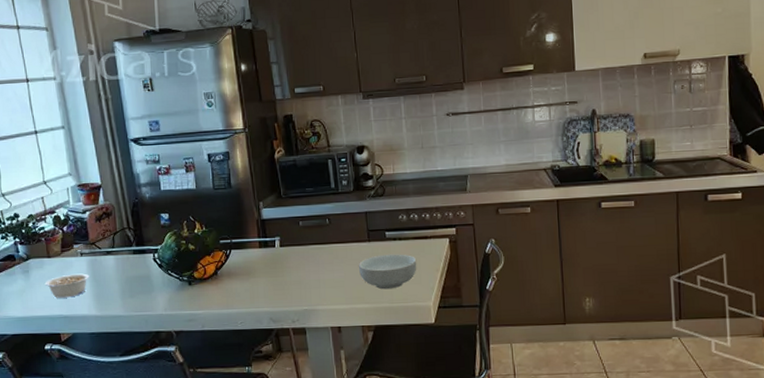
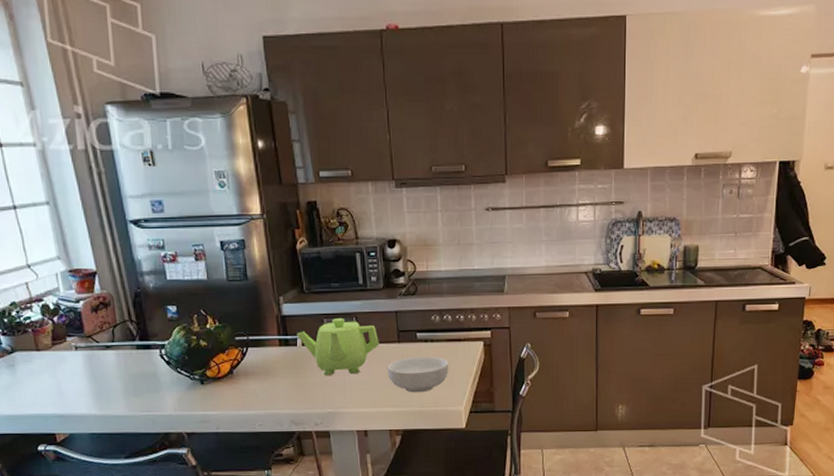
legume: present [44,273,89,298] -> none [34,369,86,396]
teapot: none [275,220,351,274] -> present [297,318,379,375]

